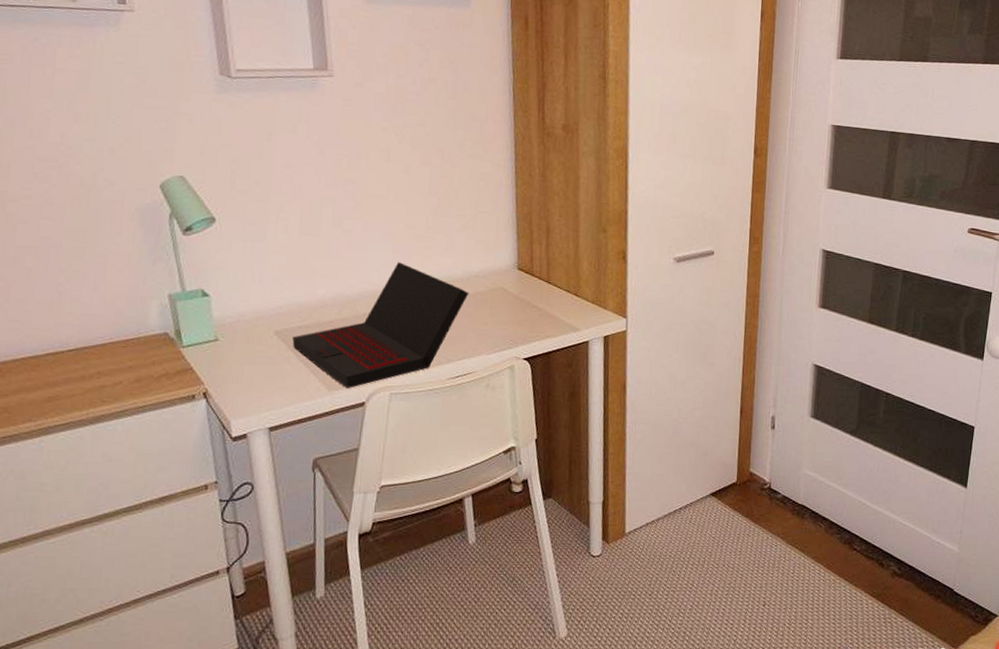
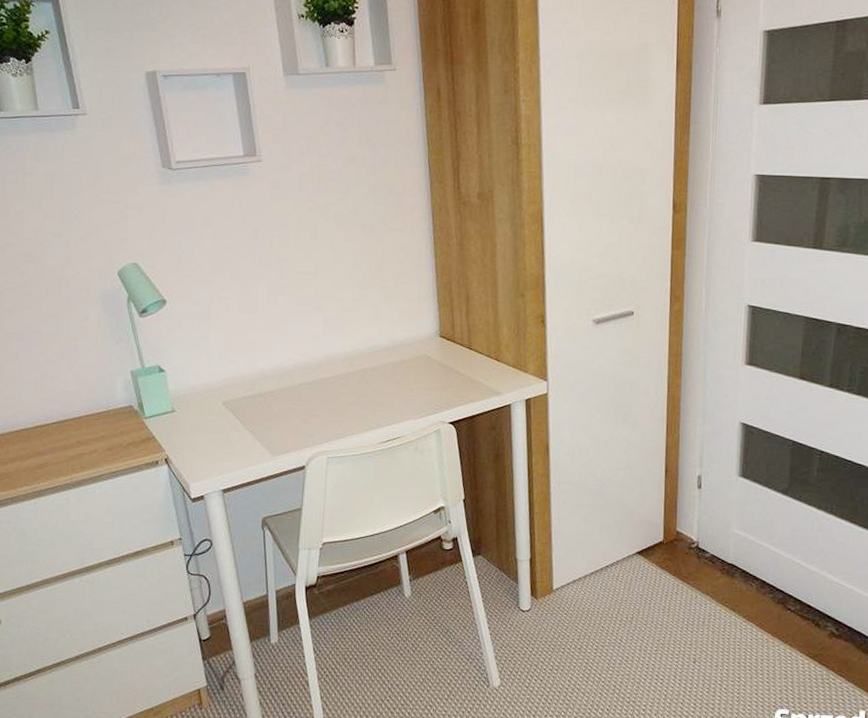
laptop: present [292,261,469,389] -> none [238,333,395,454]

